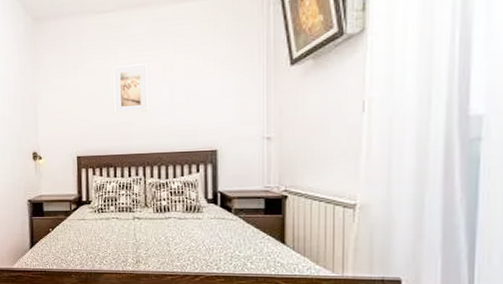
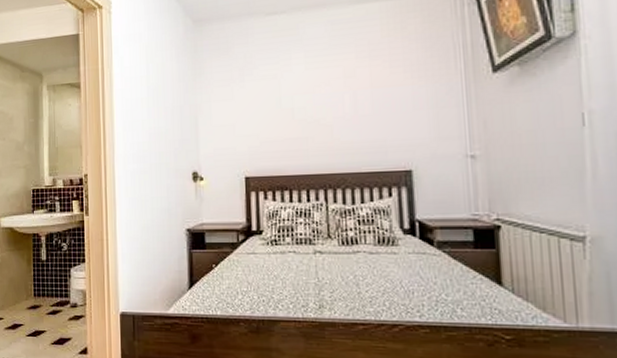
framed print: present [113,63,148,114] -> none [286,70,328,127]

